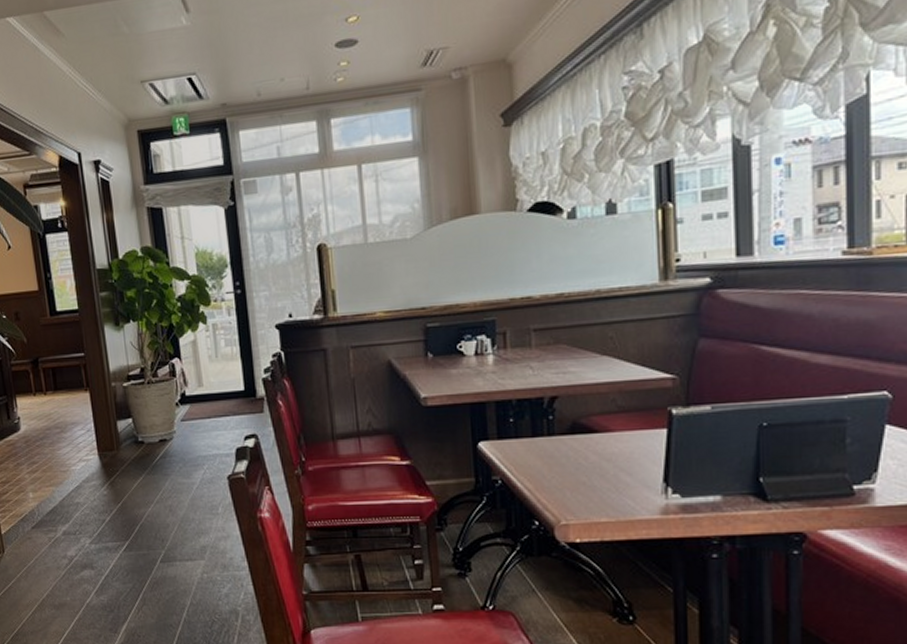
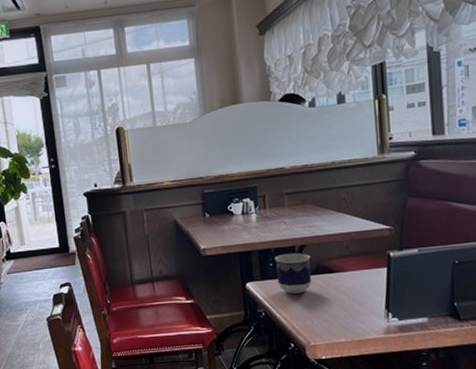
cup: none [517,405,564,458] -> present [275,252,311,294]

